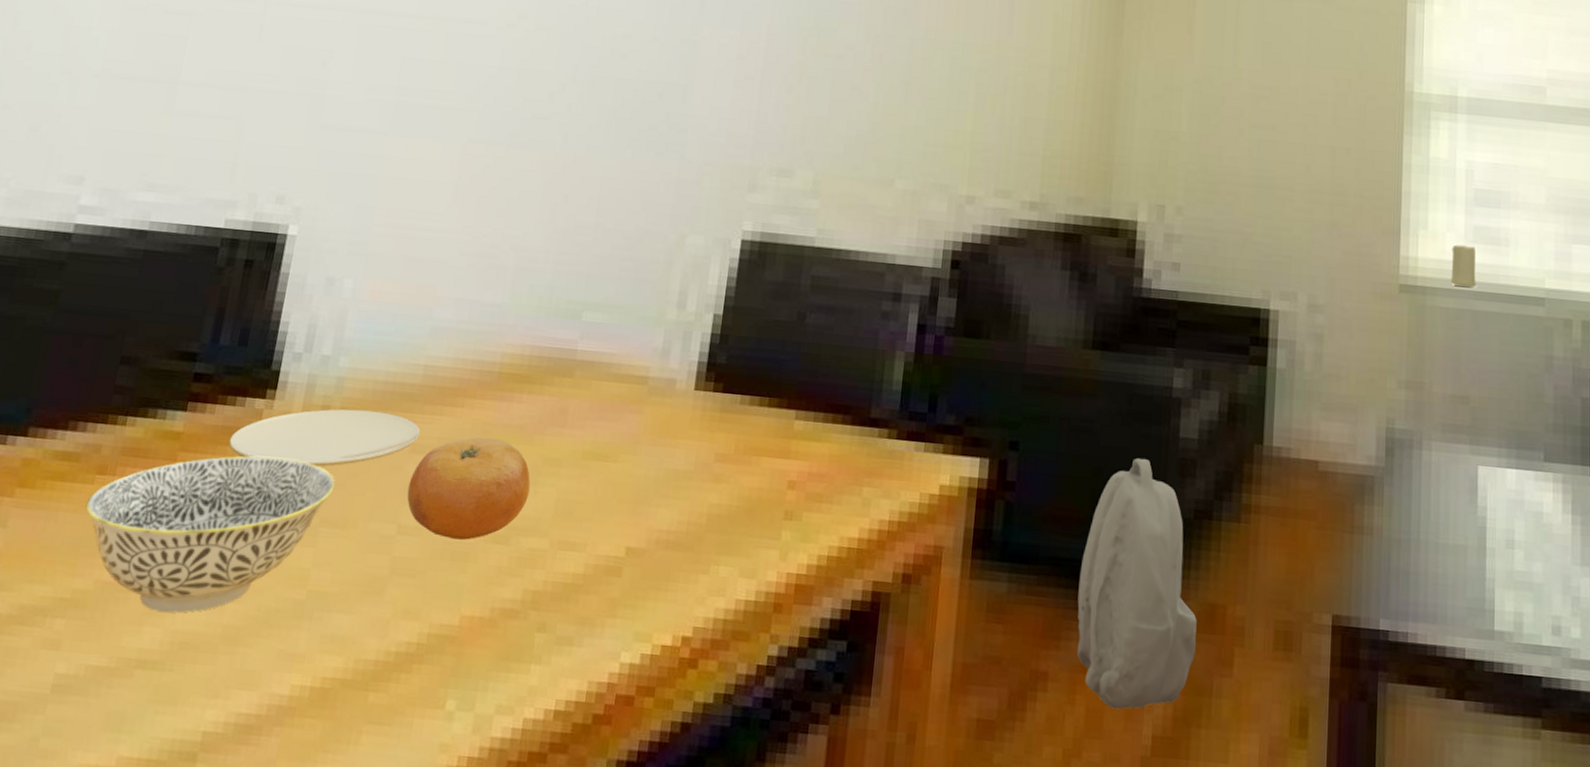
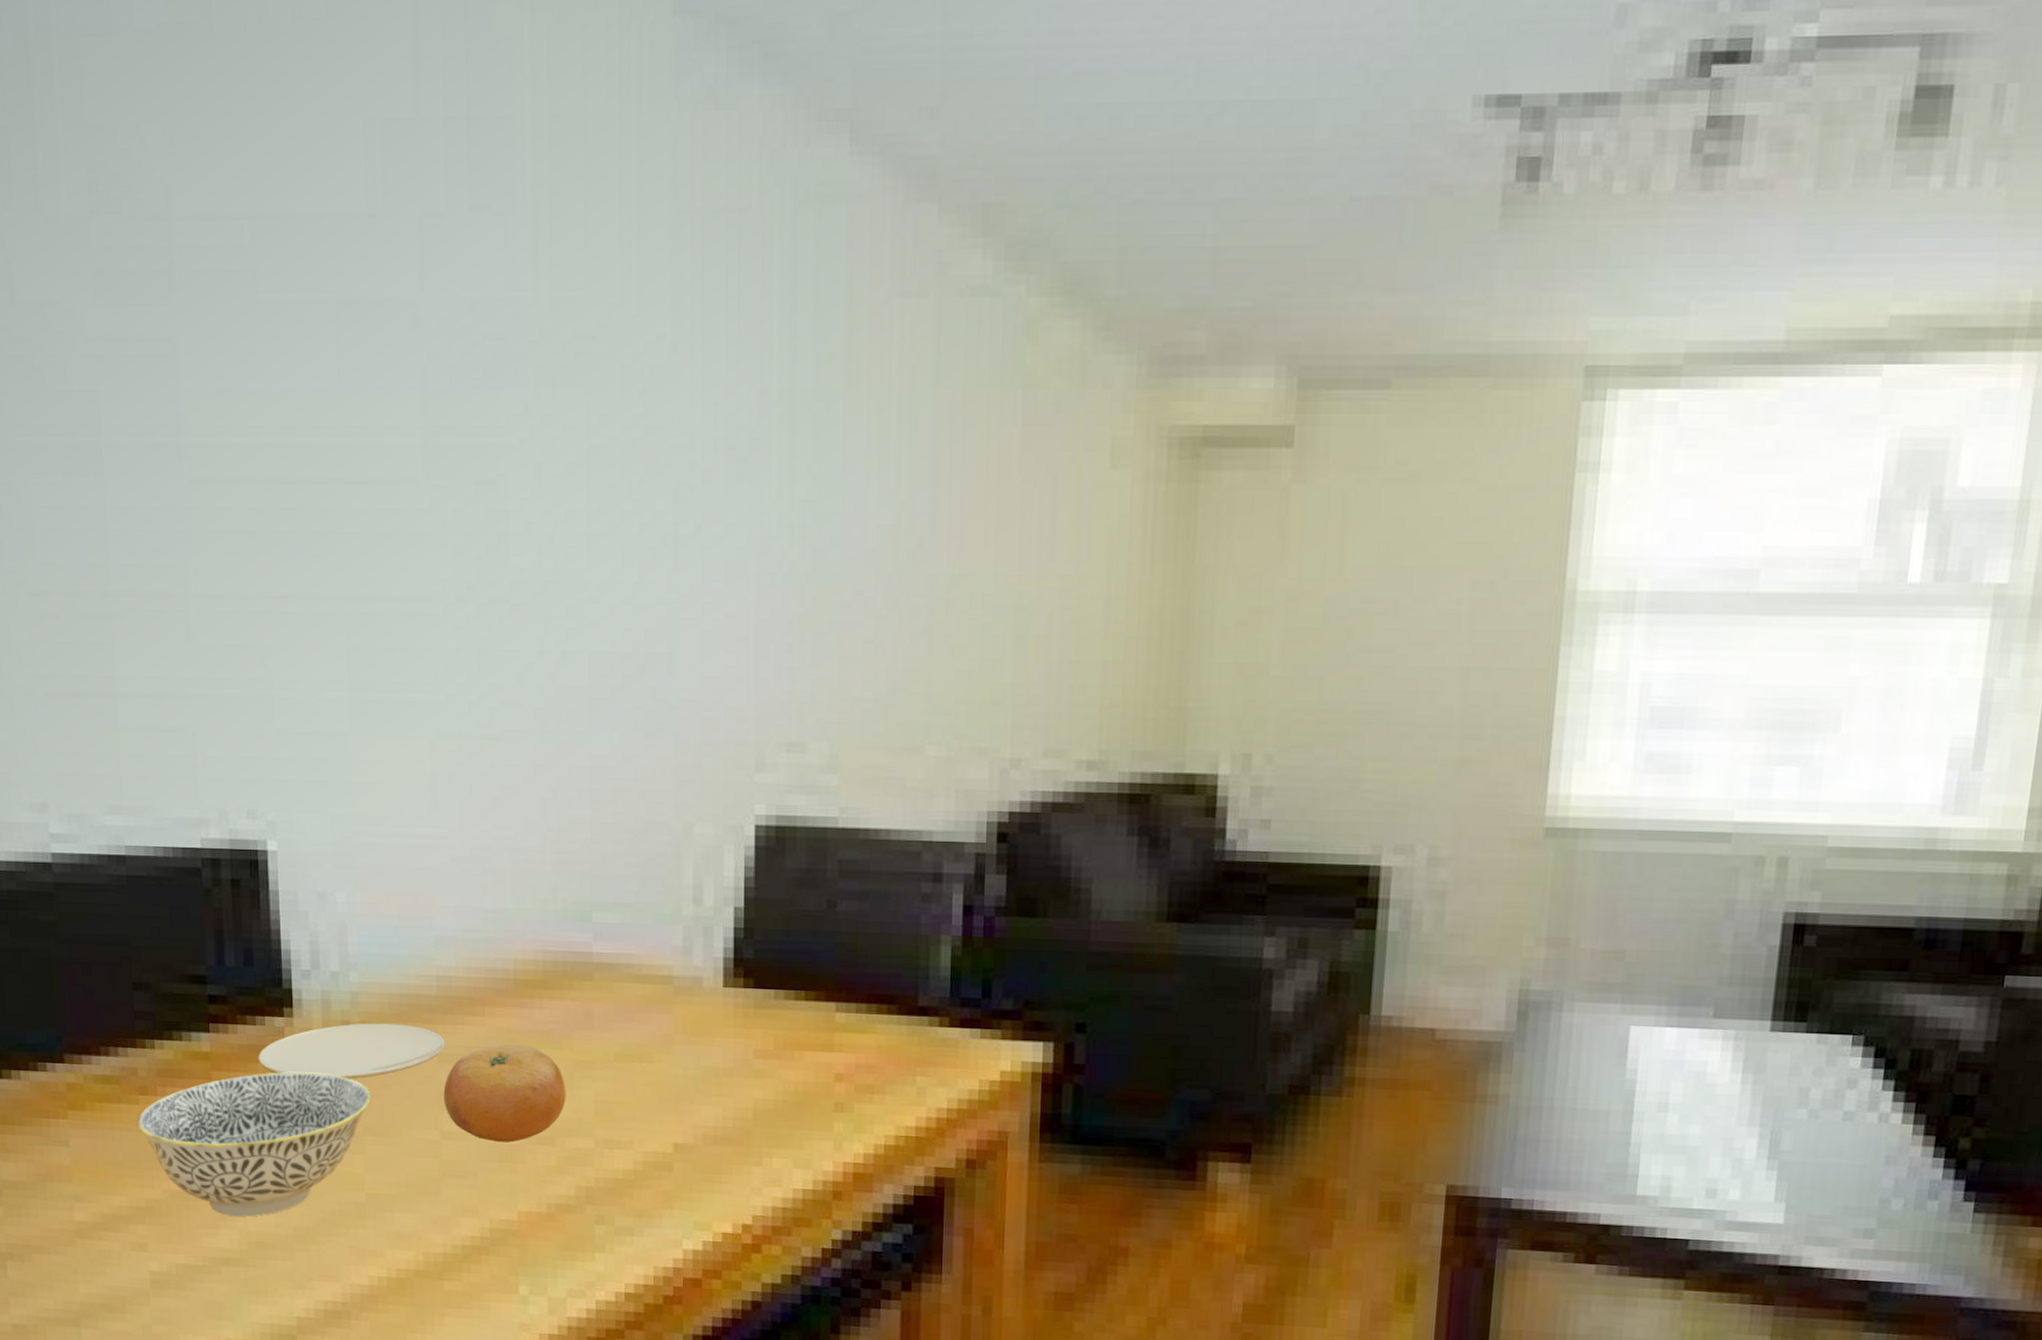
backpack: present [1077,457,1197,710] -> none [1158,1034,1292,1281]
candle: present [1451,244,1476,288] -> none [1611,776,1646,827]

